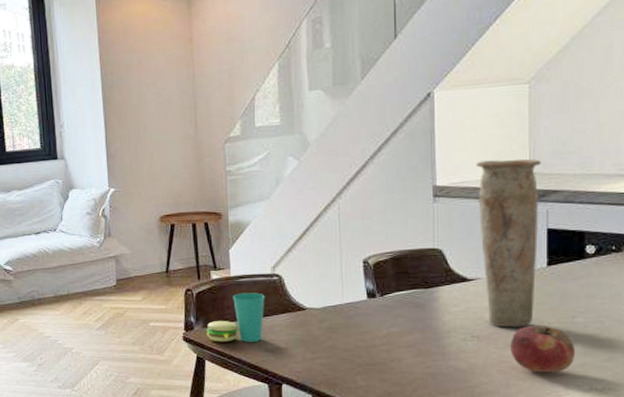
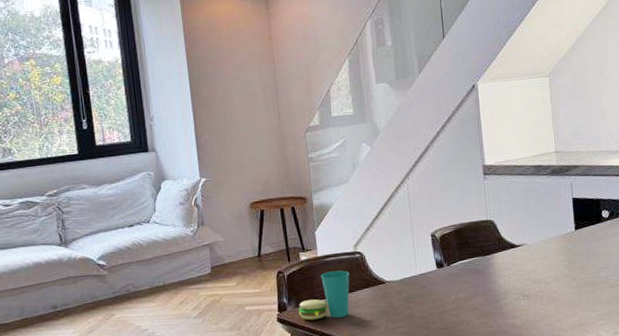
vase: present [476,158,541,328] -> none [515,140,568,286]
fruit: present [510,326,576,373] -> none [553,281,602,323]

